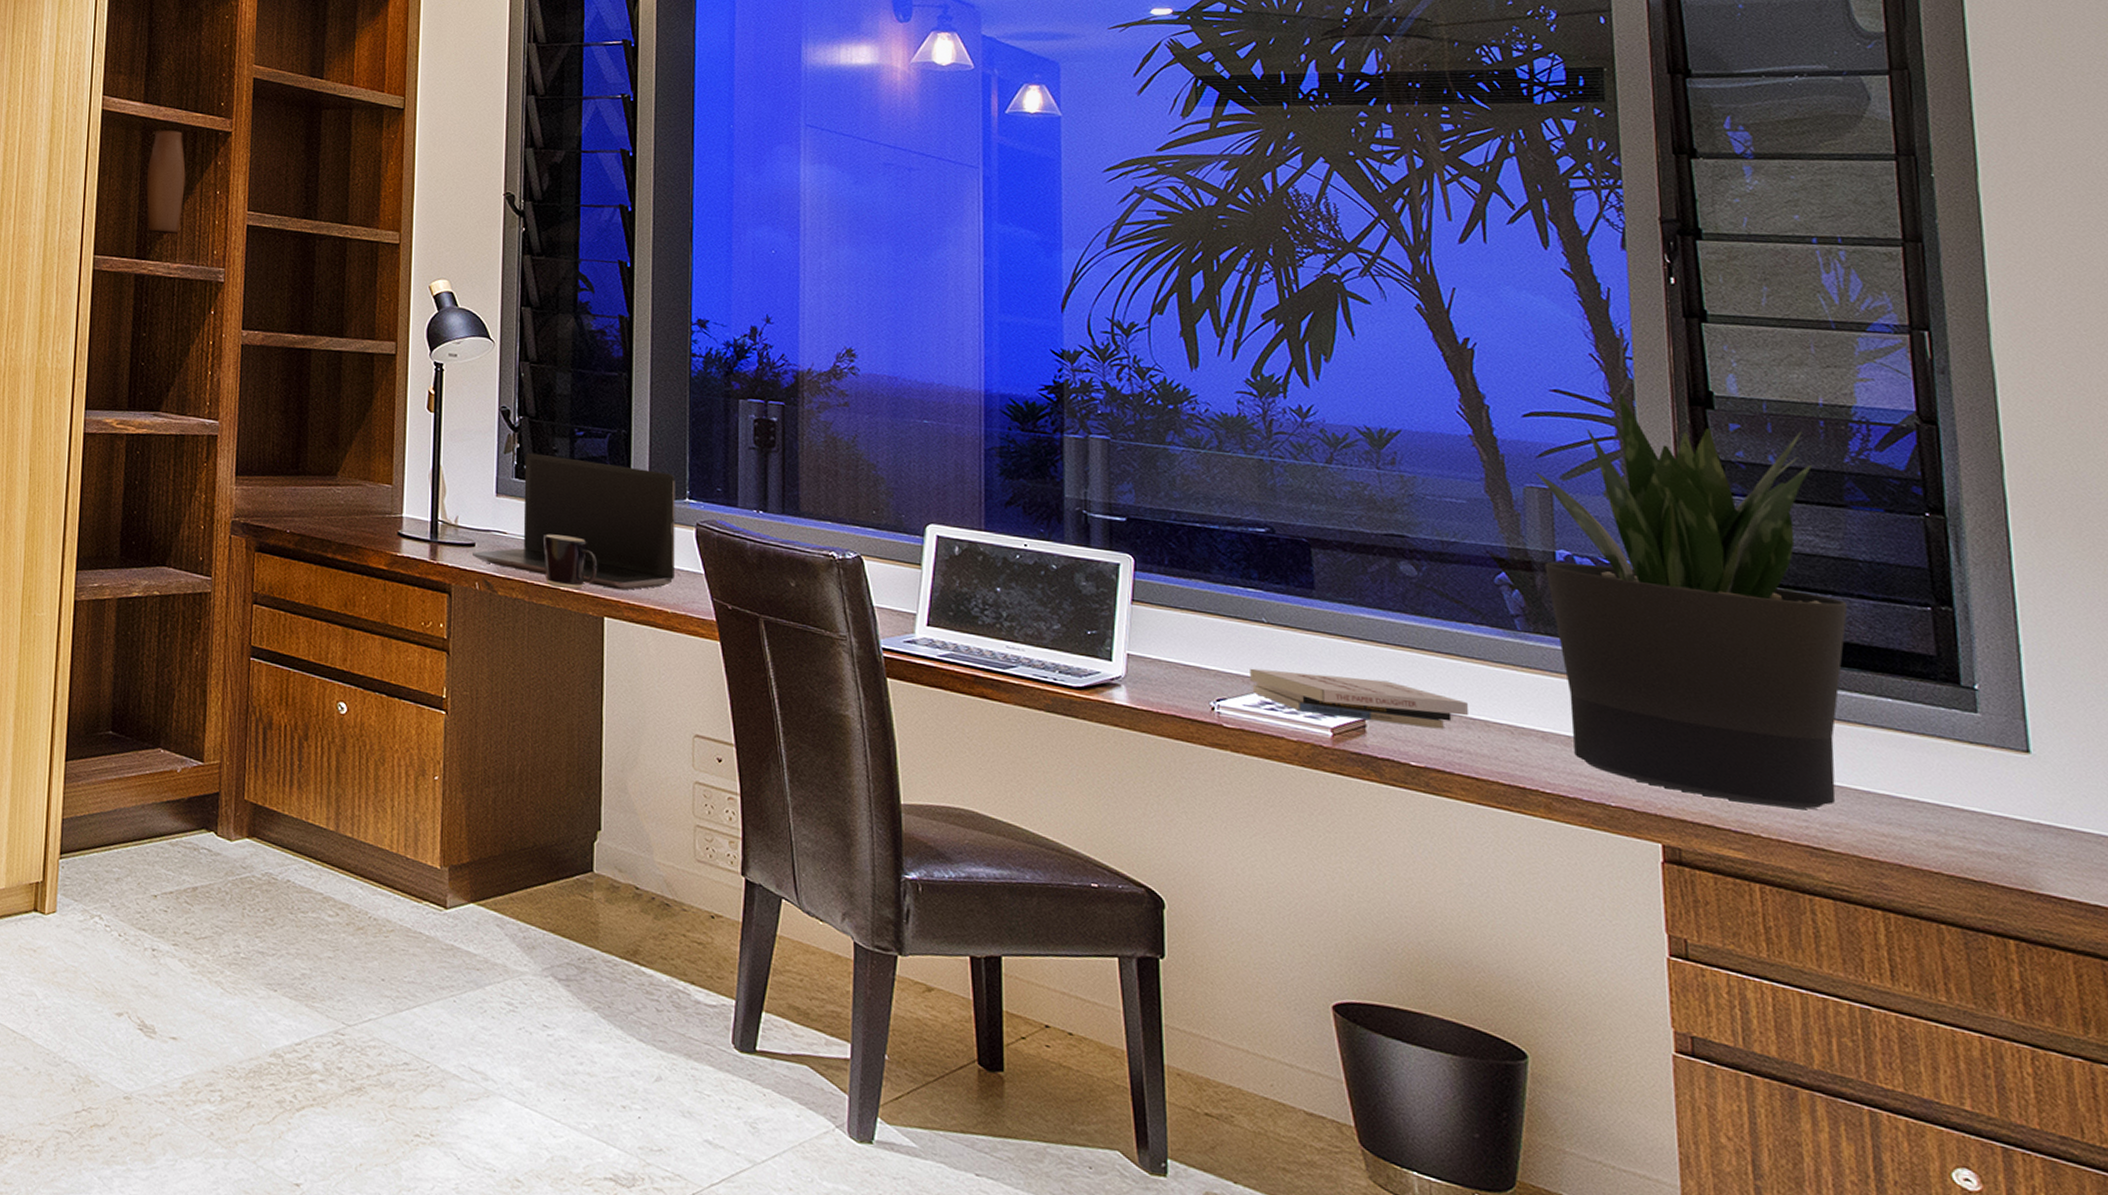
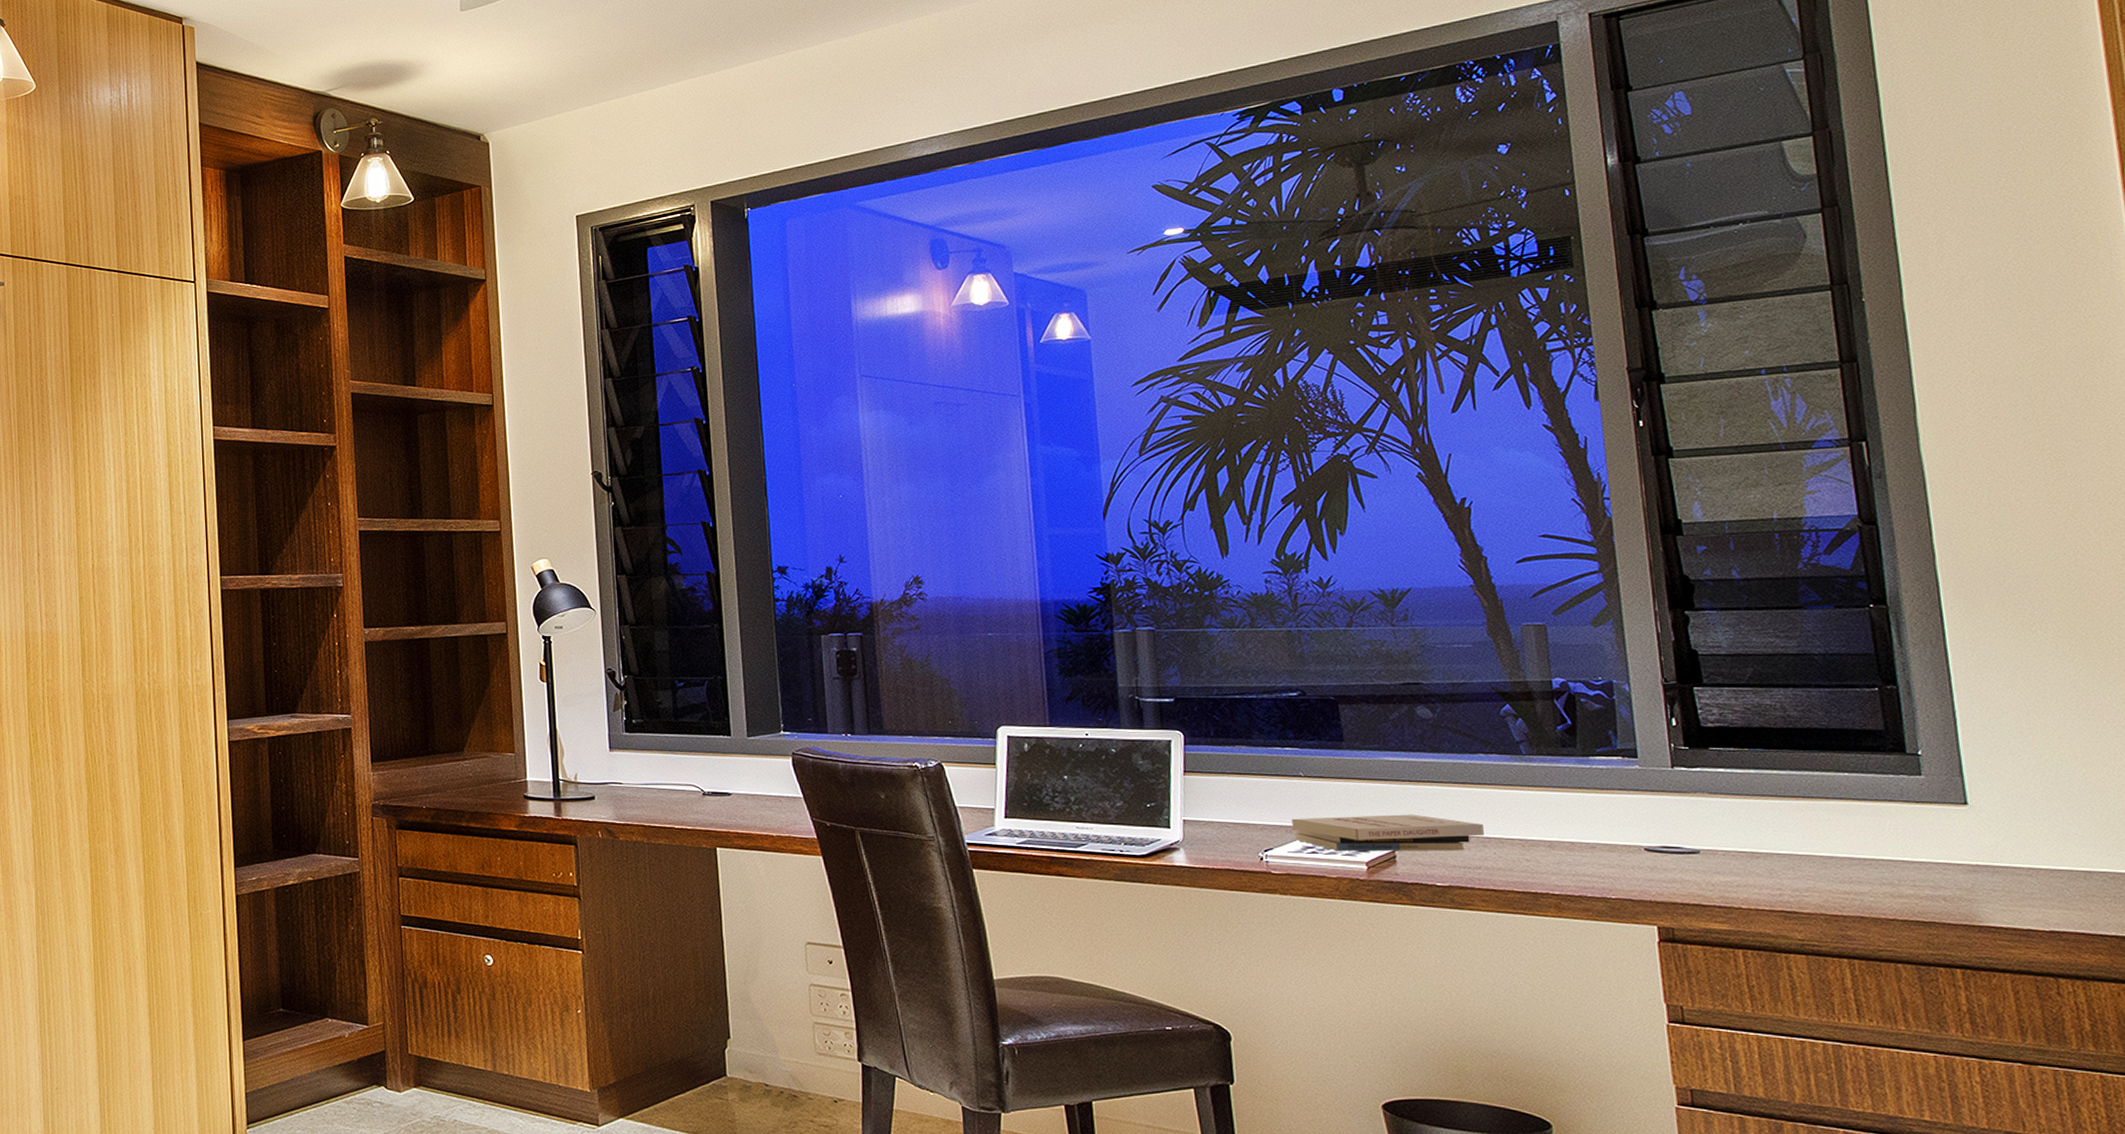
vase: present [146,130,186,235] -> none [262,451,298,549]
laptop computer: present [473,452,676,591] -> none [593,707,776,822]
mug: present [543,533,598,589] -> none [656,779,707,826]
planter: present [1535,392,1848,810] -> none [1530,530,1807,881]

